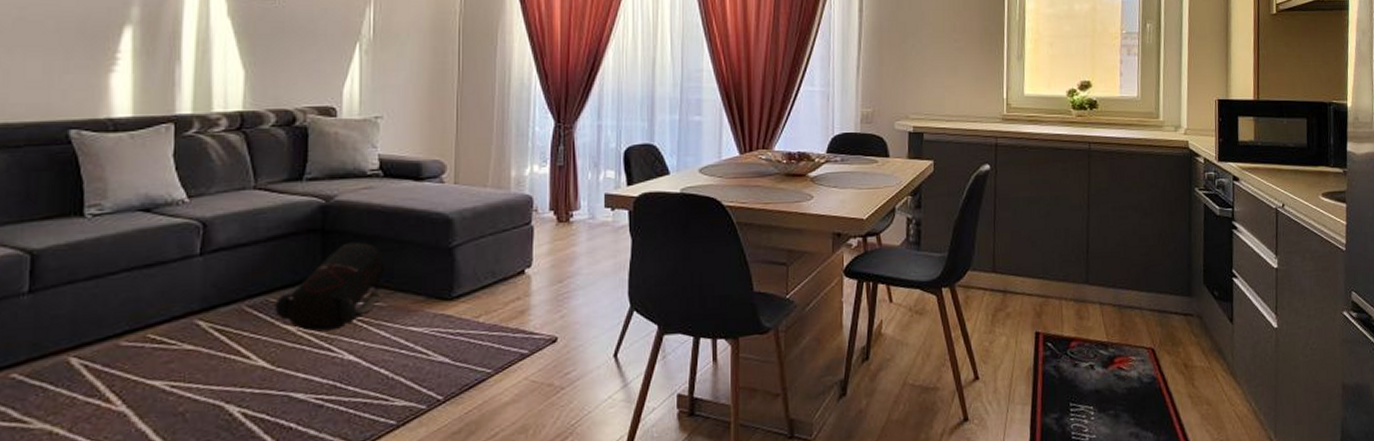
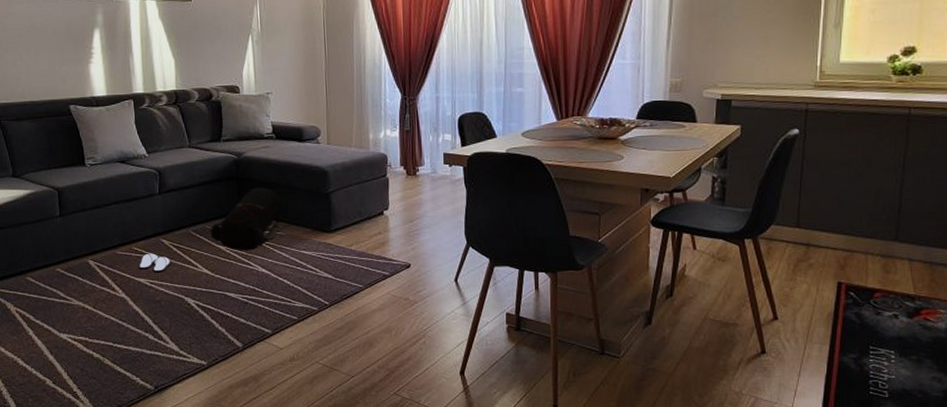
slippers: none [153,341,209,371] -> present [138,253,171,273]

